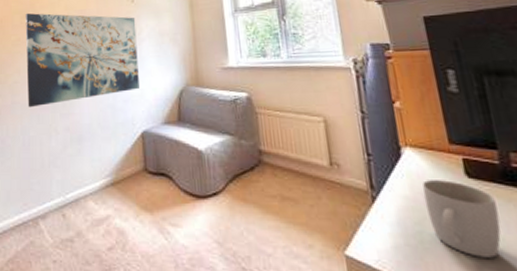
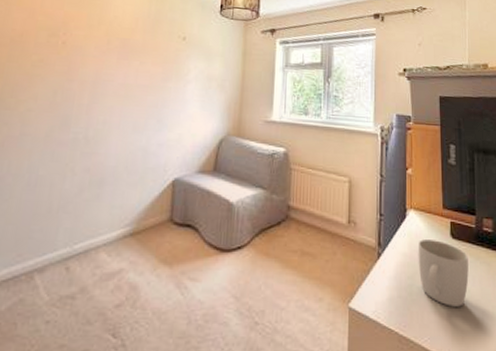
wall art: present [25,13,139,108] -> none [41,31,185,142]

